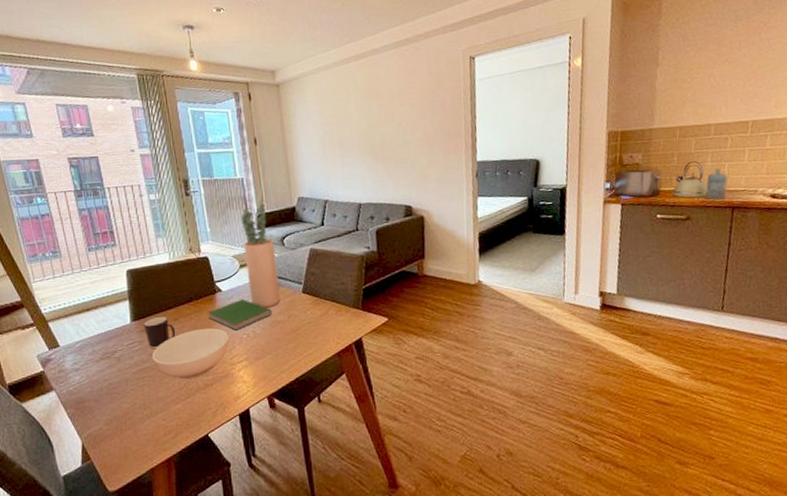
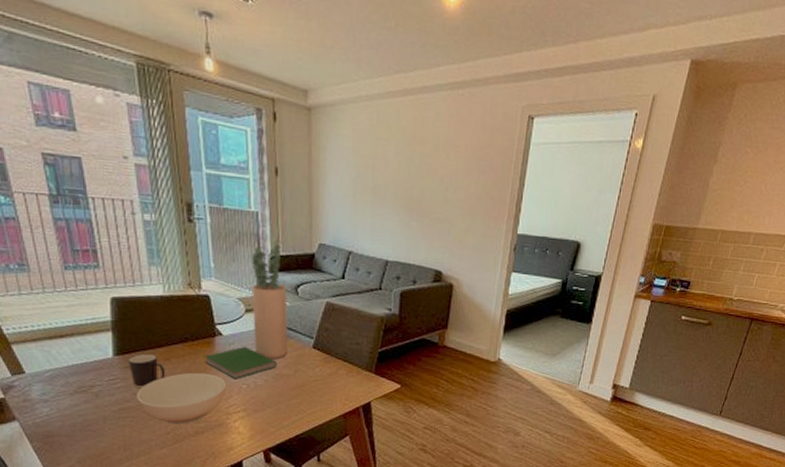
toaster: present [614,168,662,198] -> none [647,266,695,298]
kettle: present [671,161,708,199] -> none [700,267,735,305]
canister: present [705,168,728,200] -> none [729,278,755,310]

